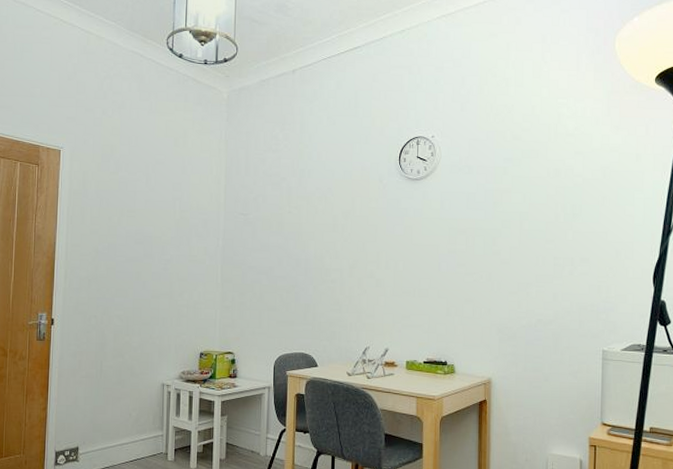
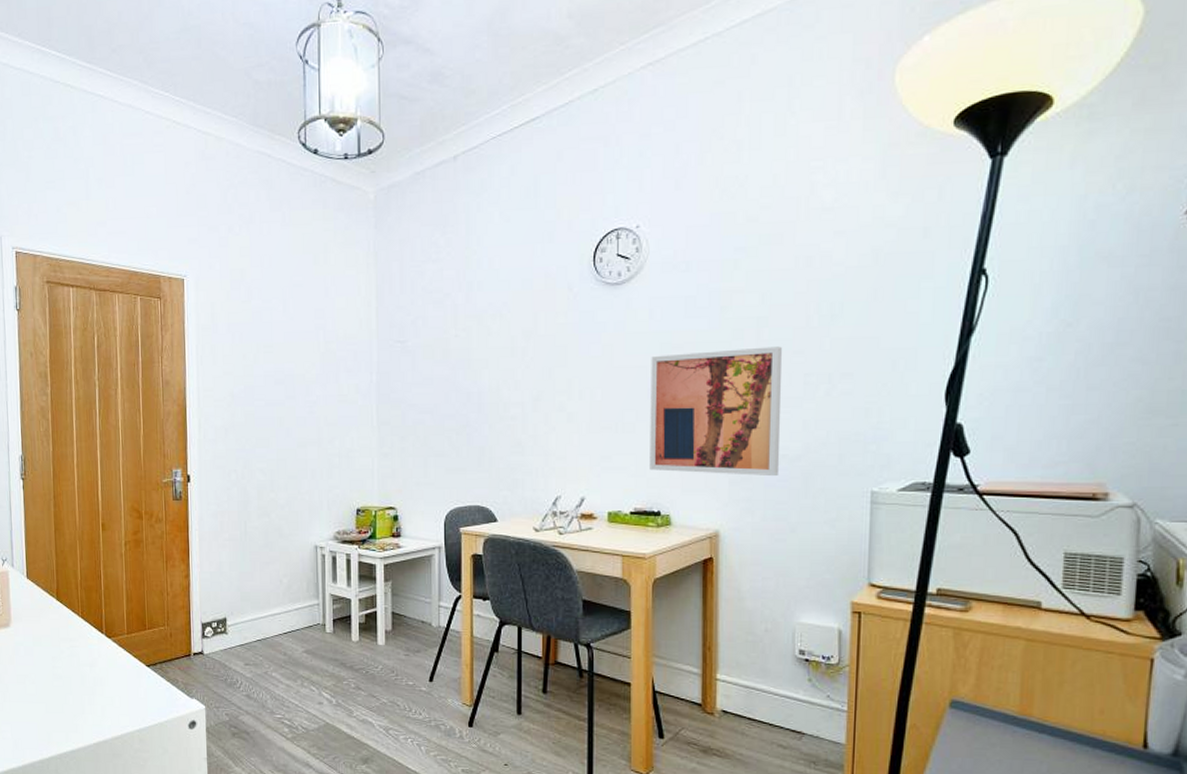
wall art: none [439,235,539,337] -> present [649,346,783,477]

